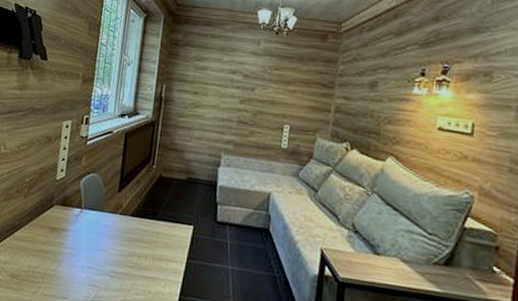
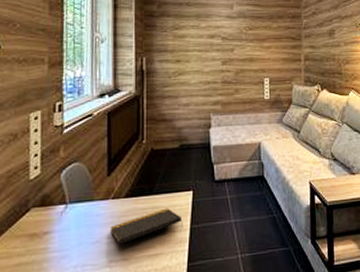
notepad: none [114,235,180,260] -> present [109,208,183,244]

